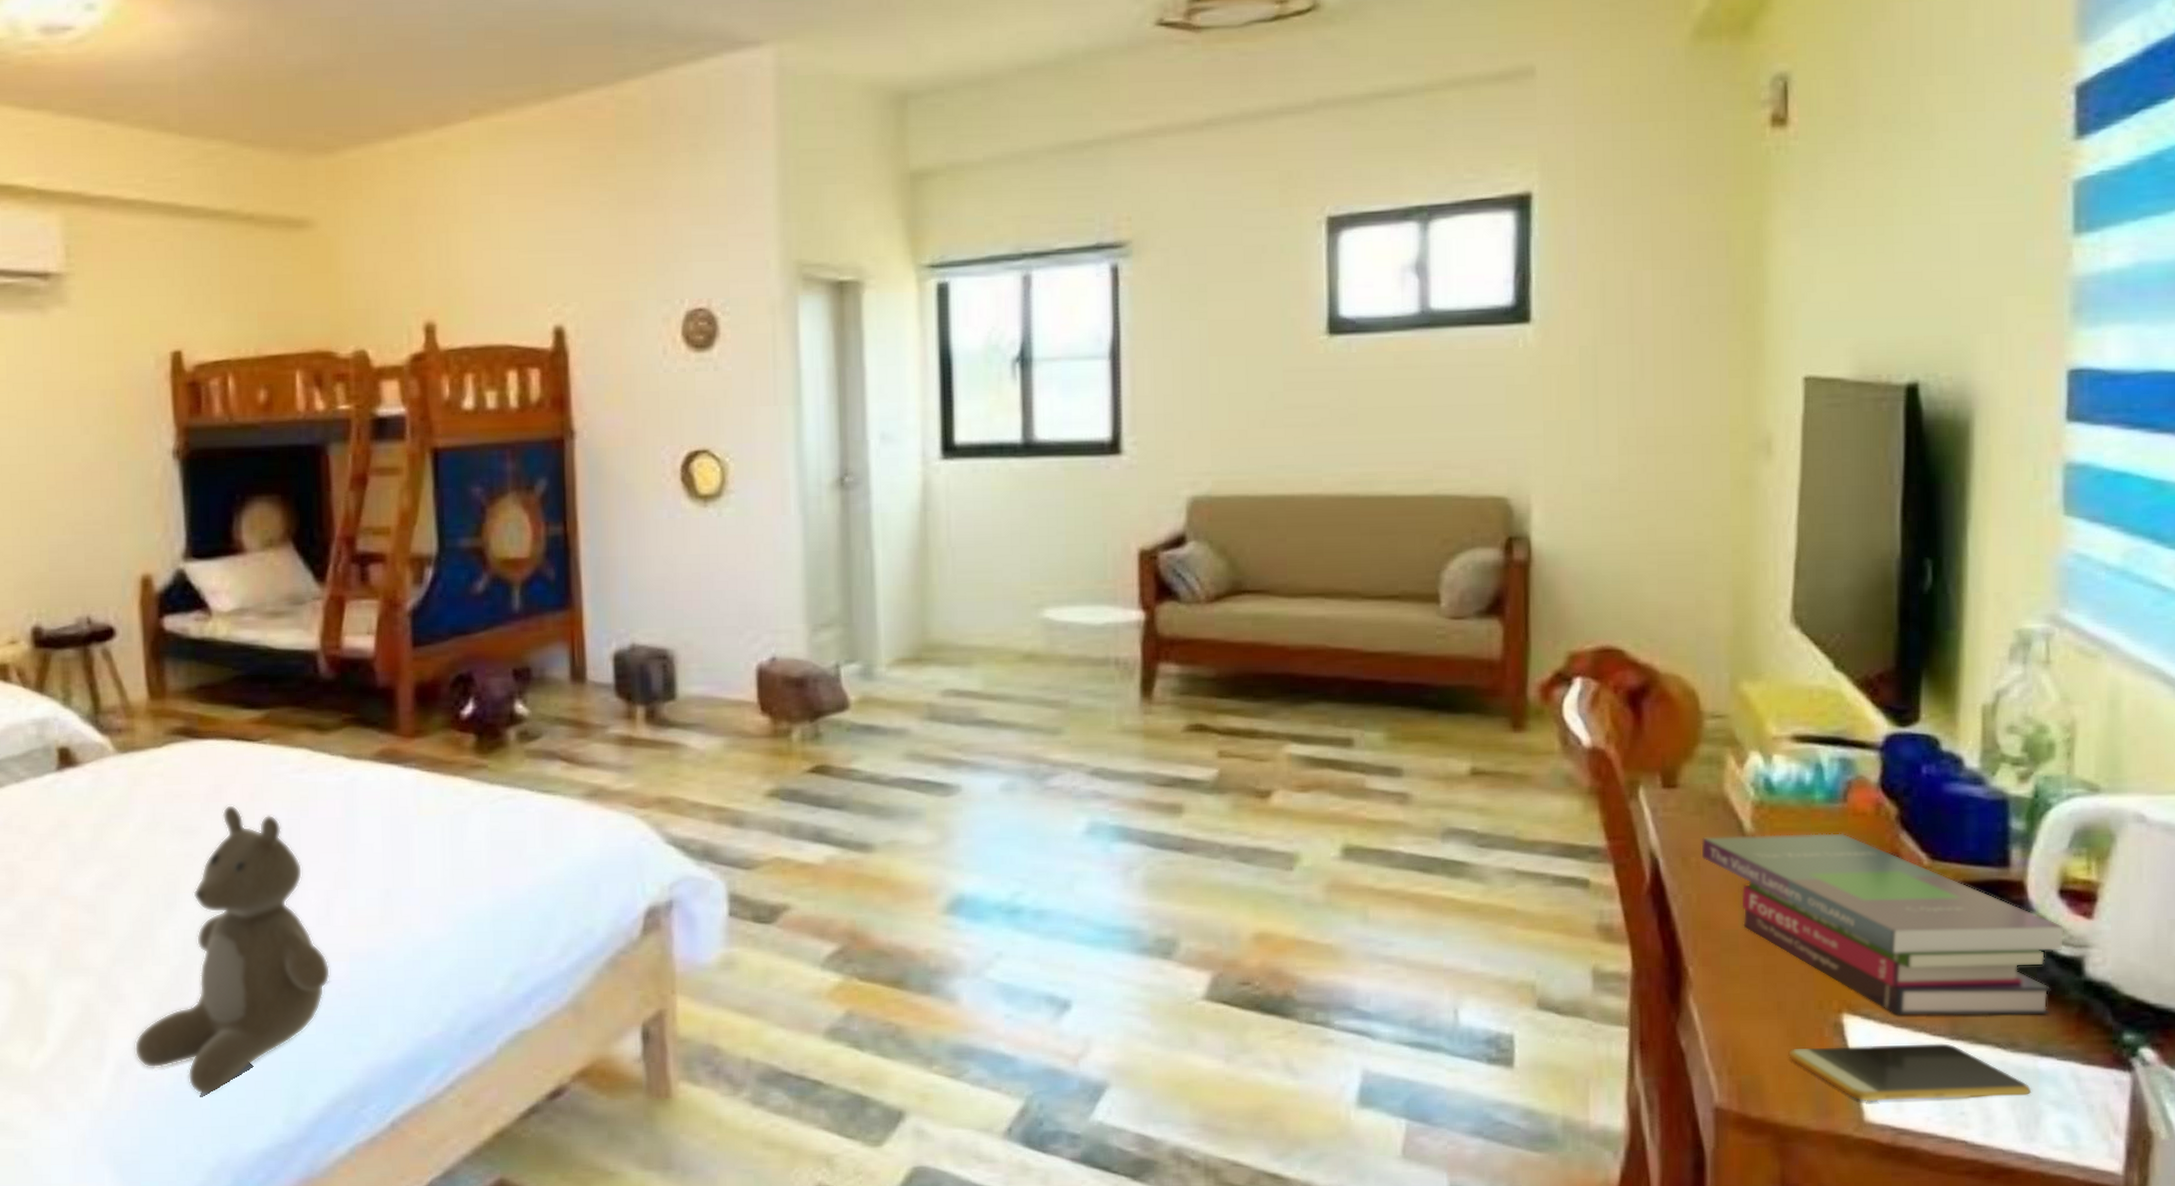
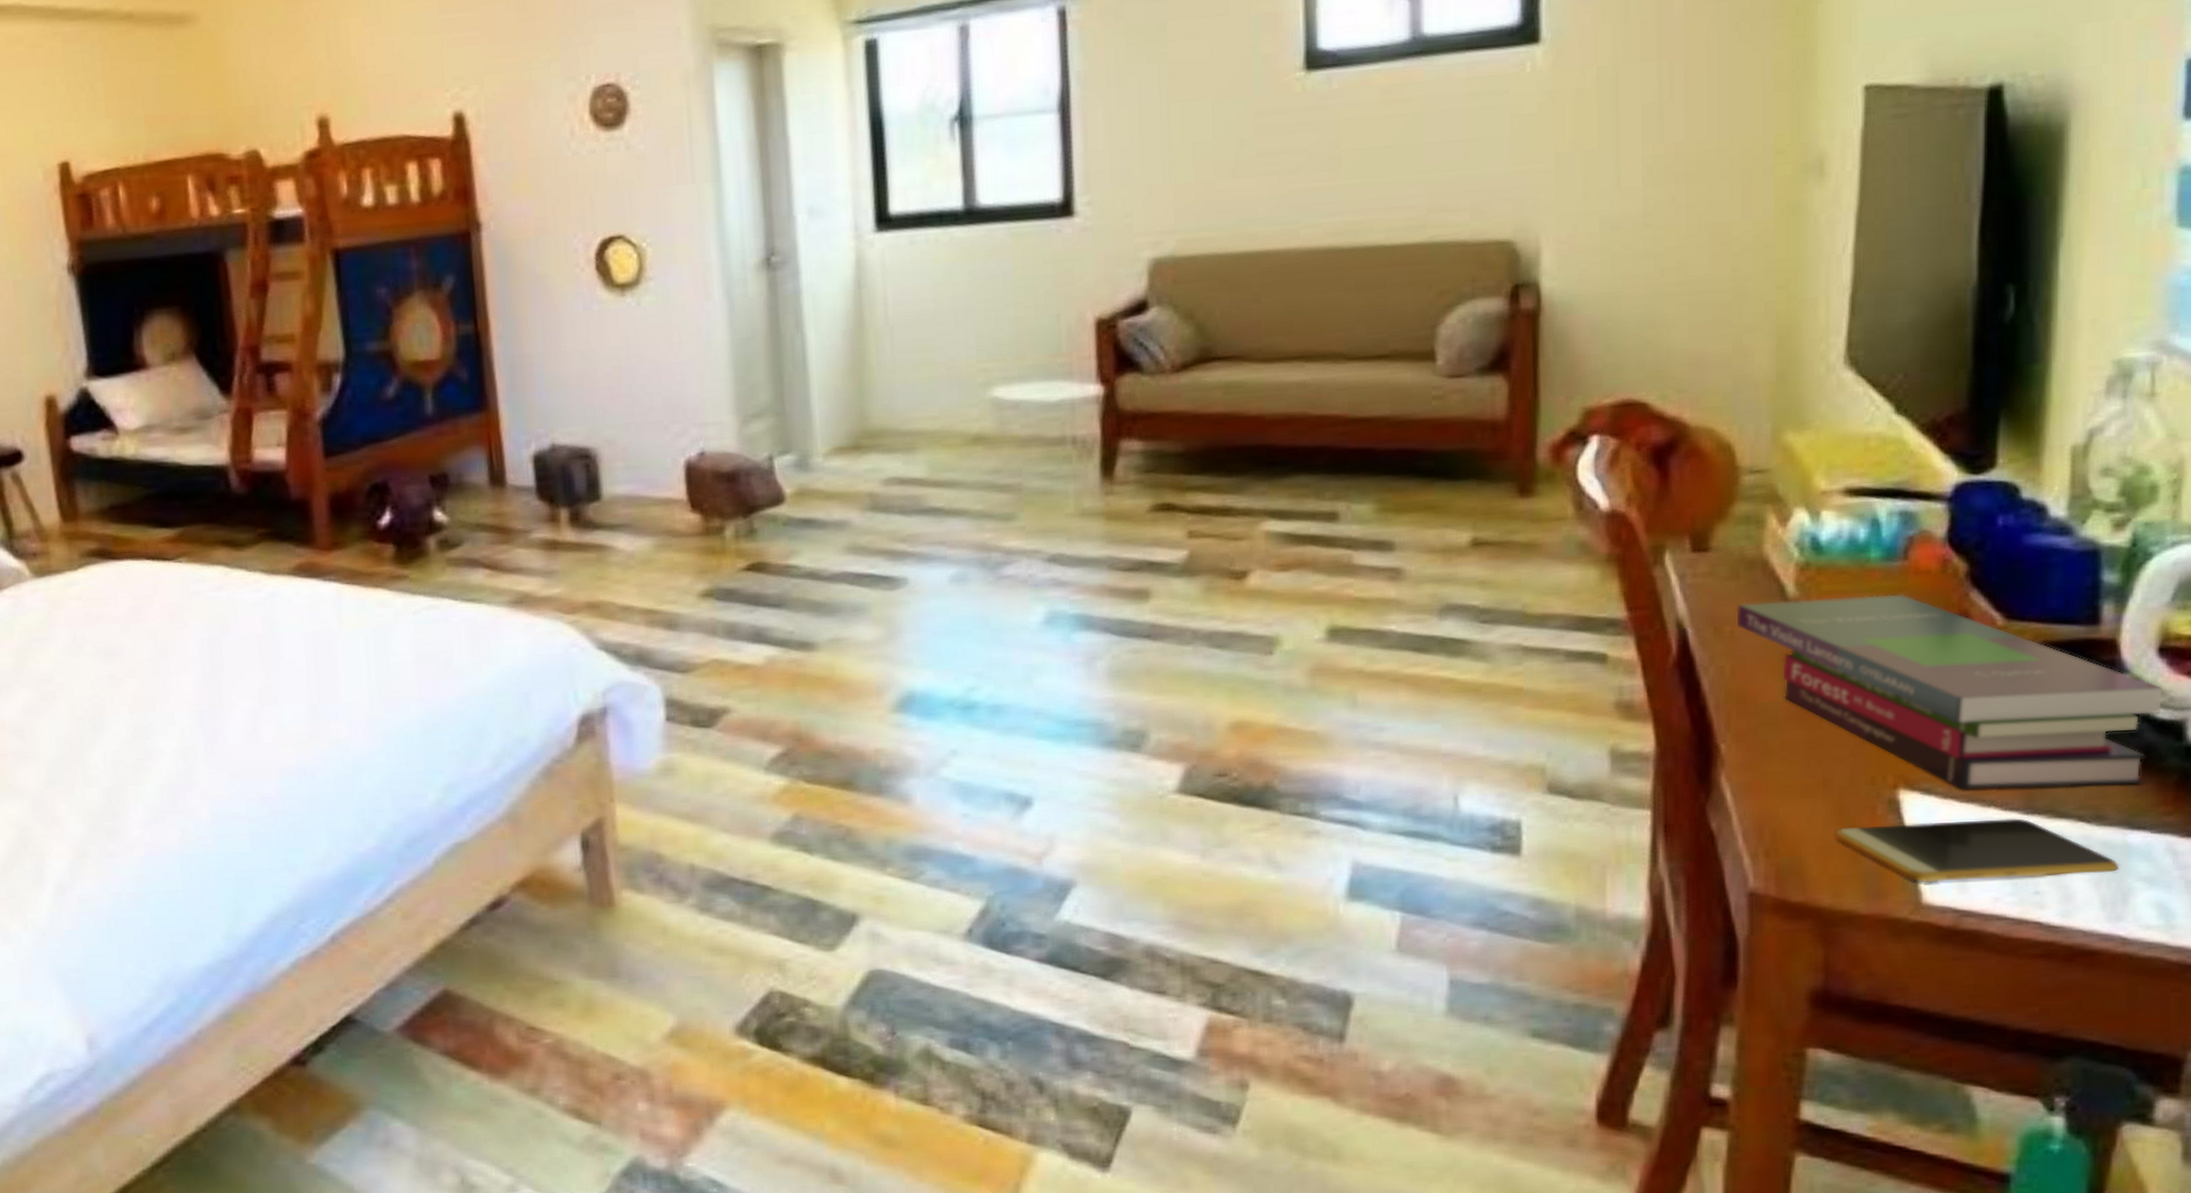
teddy bear: present [134,804,331,1095] -> none [72,625,262,913]

